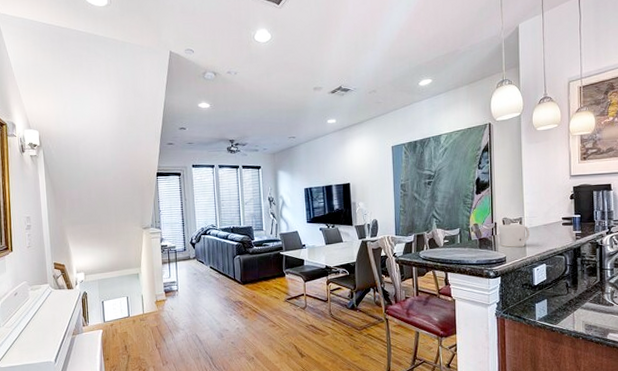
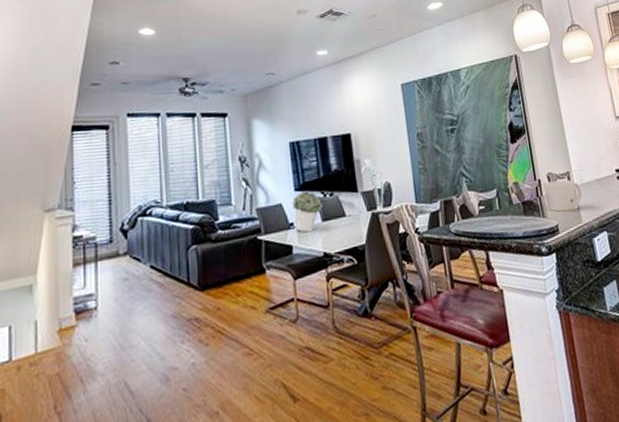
potted plant: none [305,223,327,252] -> present [292,191,324,233]

